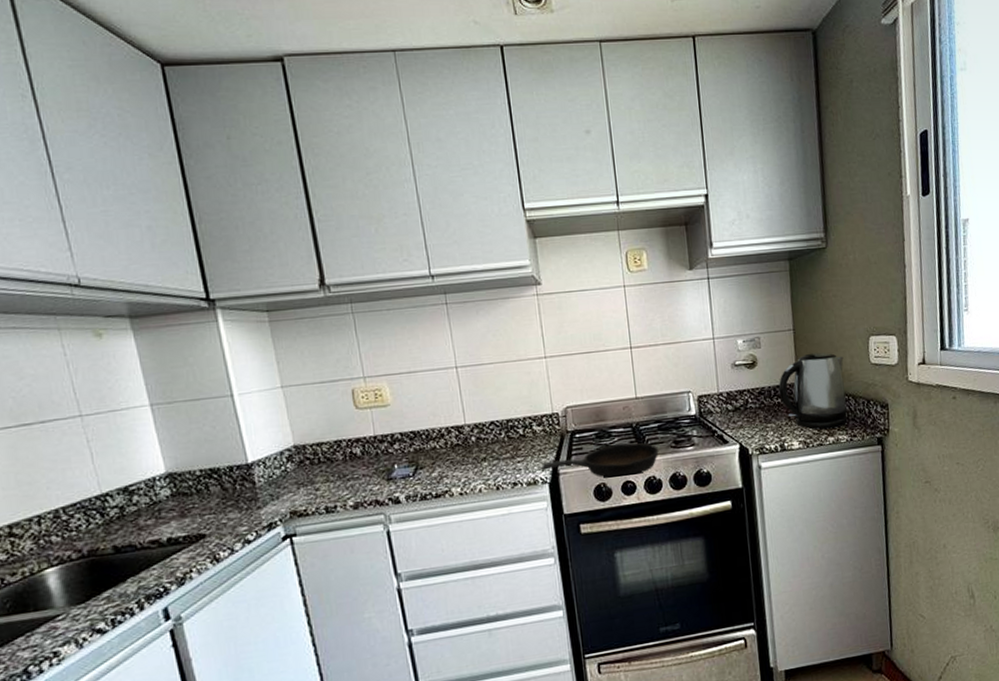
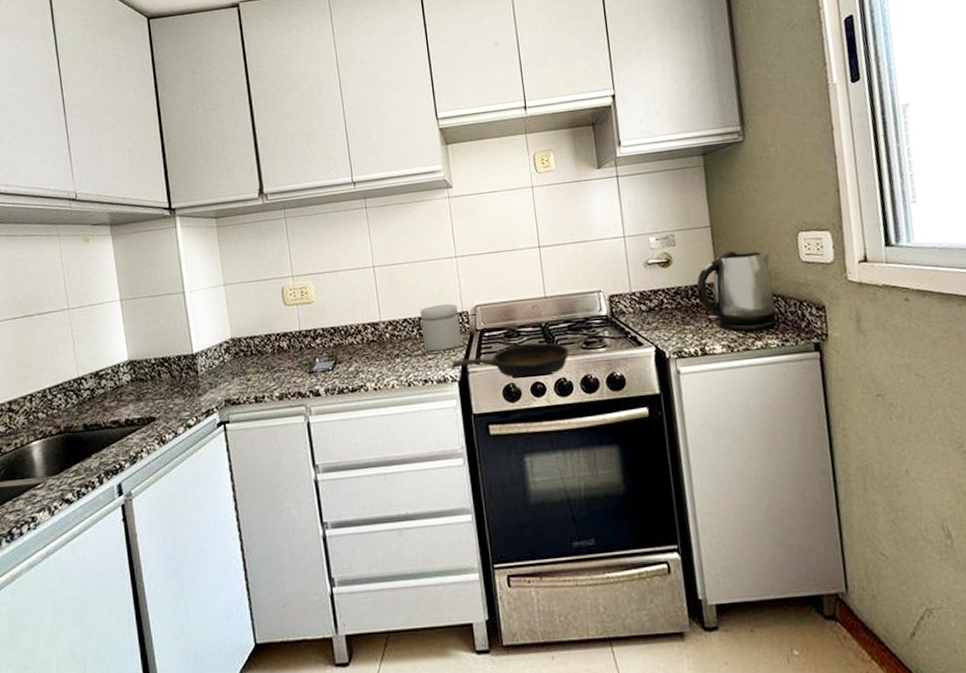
jar: none [507,405,552,454] -> present [419,304,462,352]

